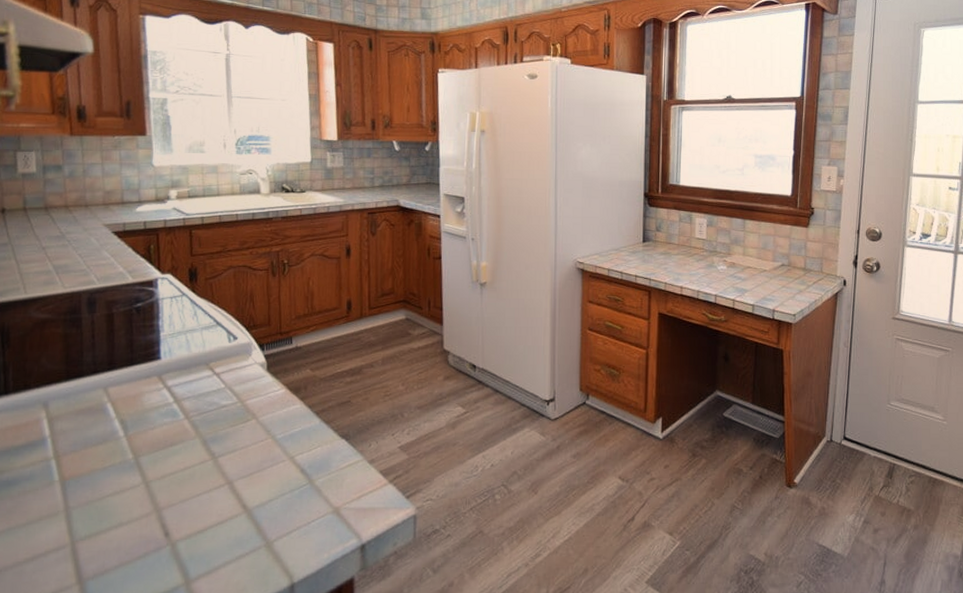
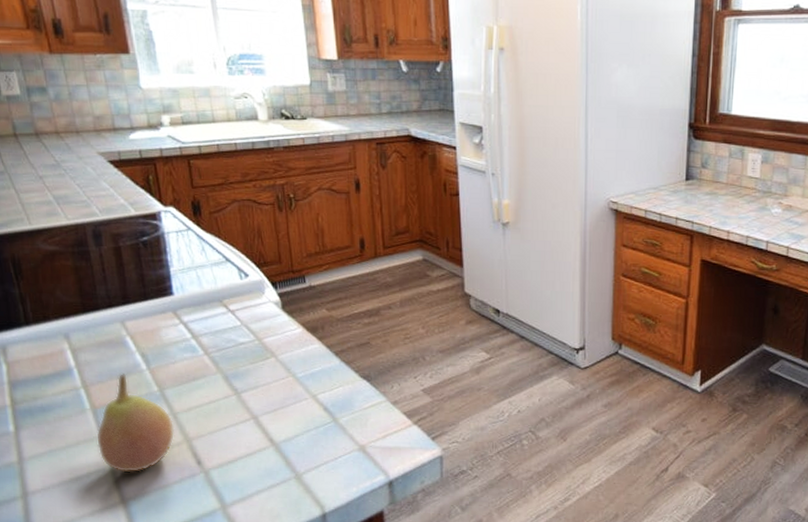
fruit: none [60,442,146,549] -> present [97,374,175,473]

